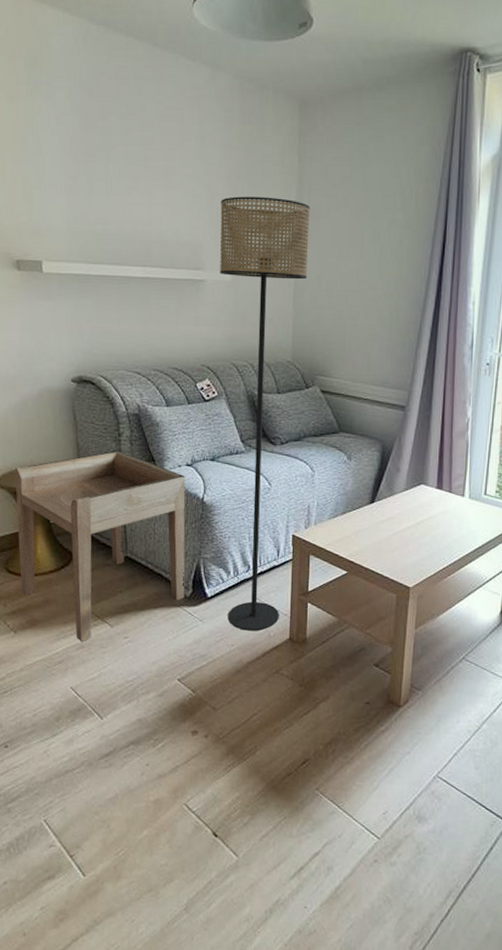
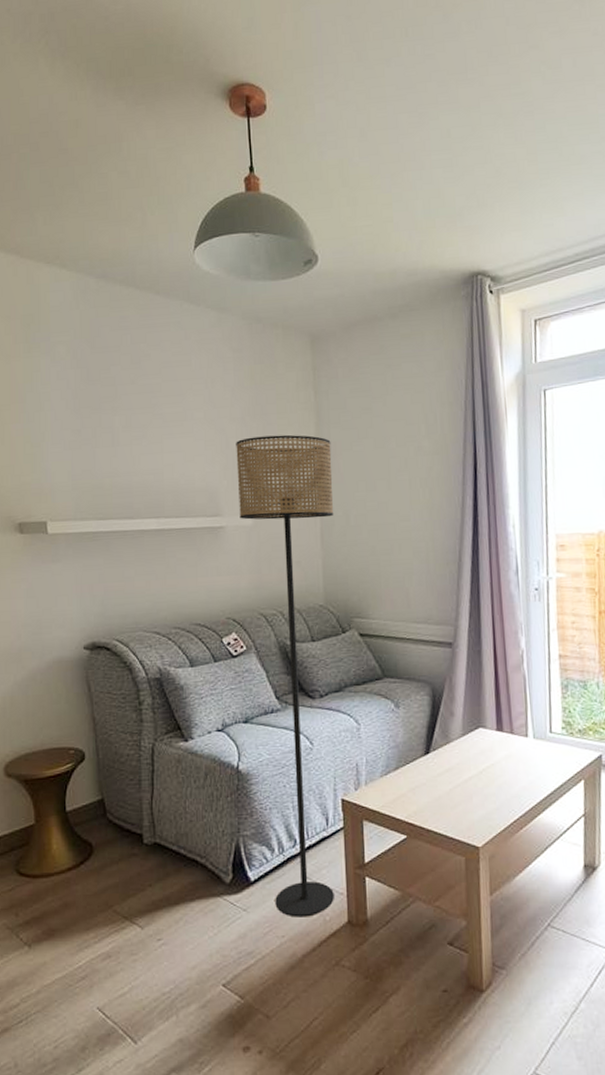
side table: present [15,450,186,642] -> none [24,721,224,951]

